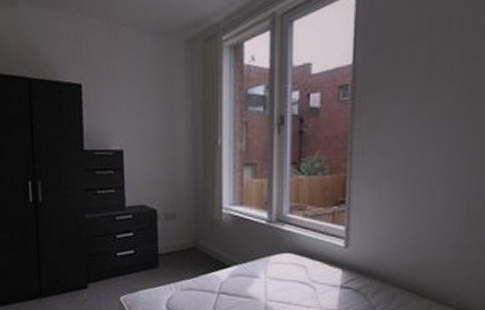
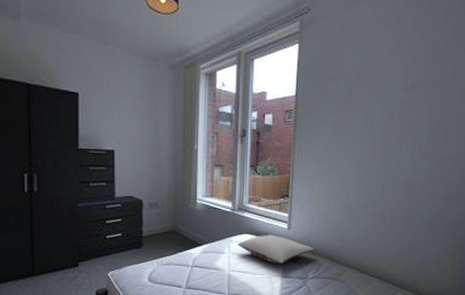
pillow: none [276,253,384,295] -> present [237,234,314,264]

